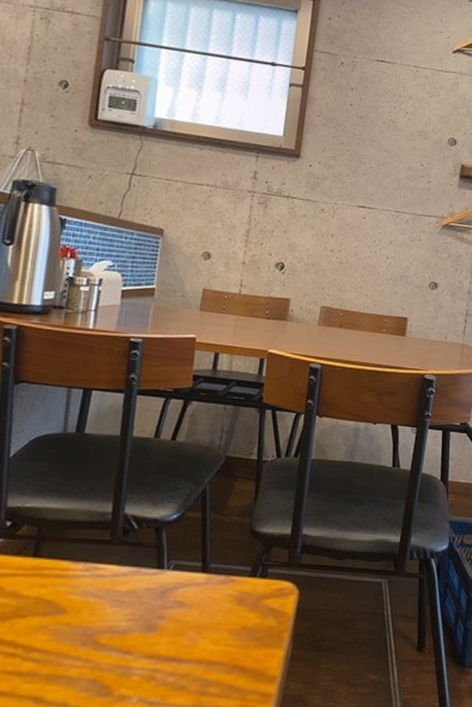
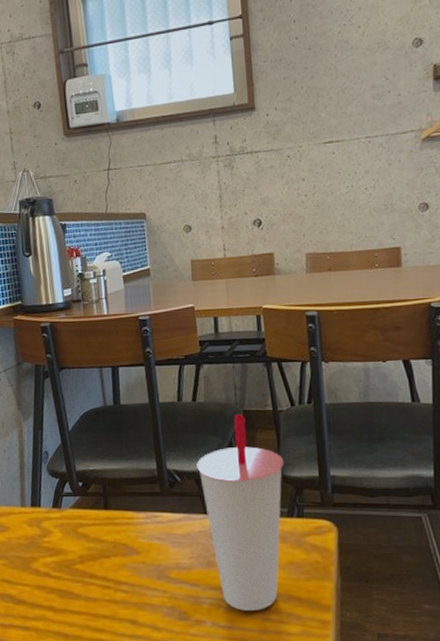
cup: none [158,459,258,683] -> present [196,414,284,611]

